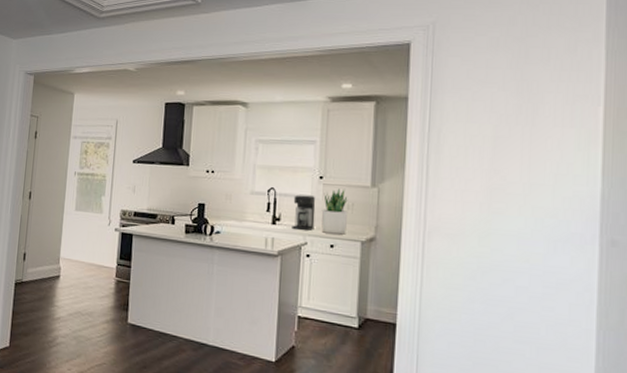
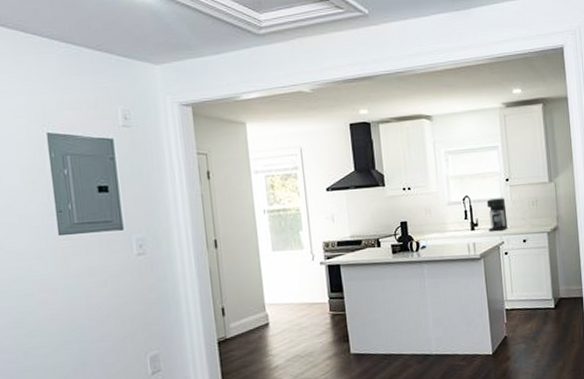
planter: present [321,188,348,235] -> none [511,187,534,230]

